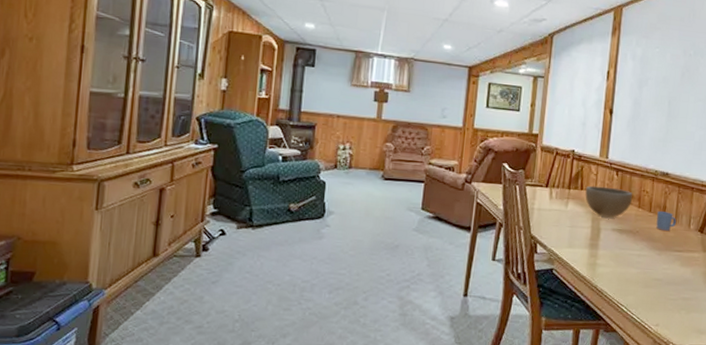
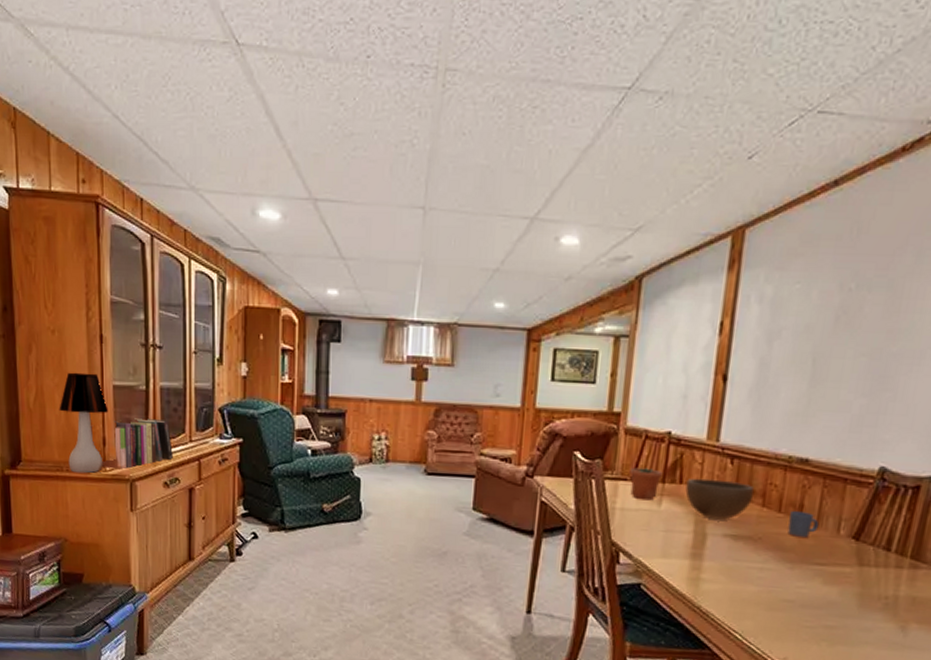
table lamp: none [28,77,82,173] -> present [59,372,108,474]
books: none [60,122,147,170] -> present [91,418,173,470]
planter: none [544,177,569,203] -> present [629,467,663,501]

